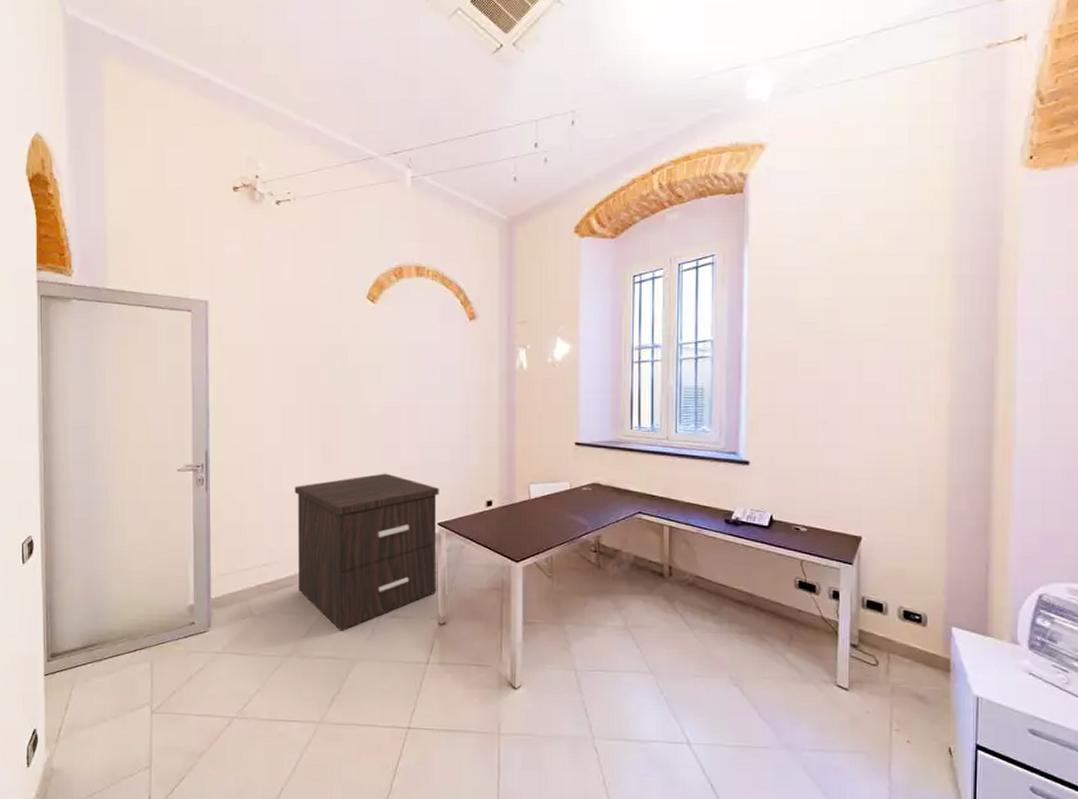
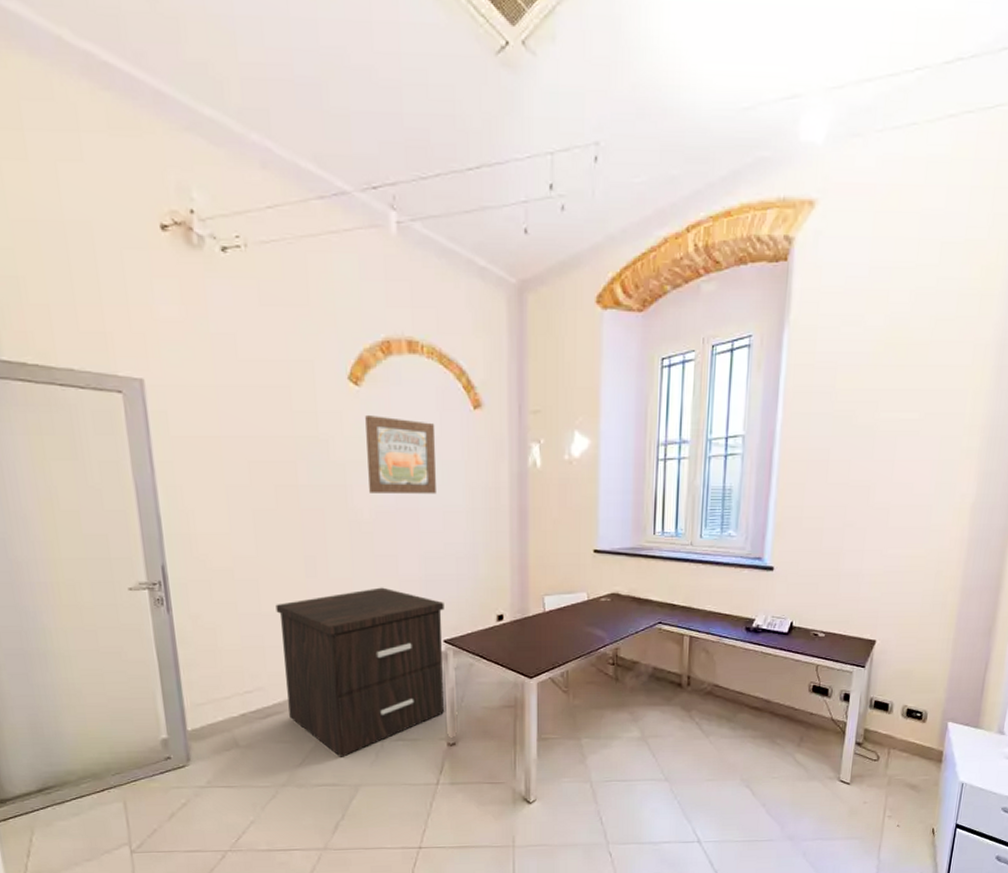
wall art: none [379,327,437,392] -> present [365,416,436,495]

